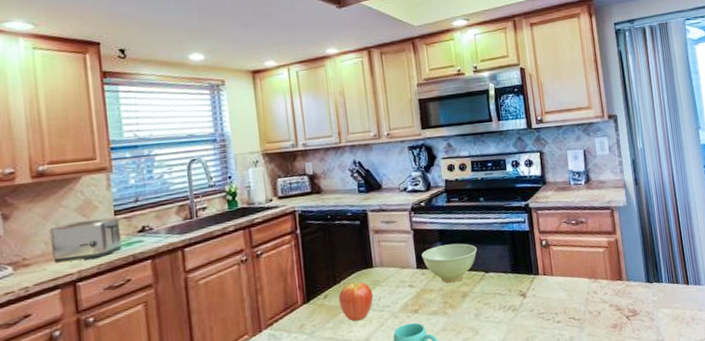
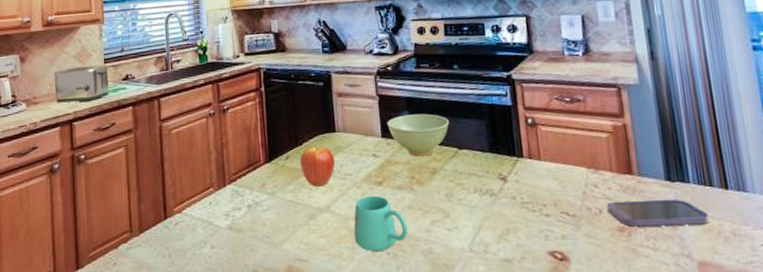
mobile phone: none [603,296,677,323] -> present [606,198,710,227]

